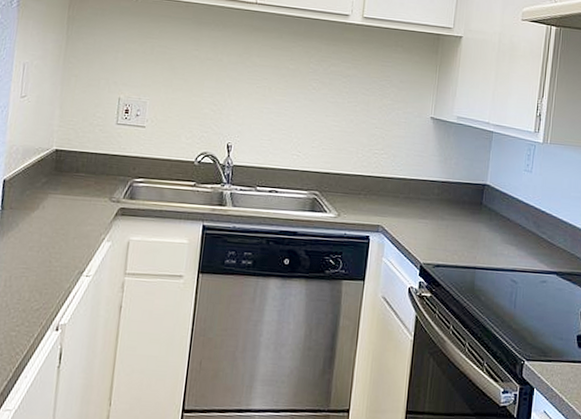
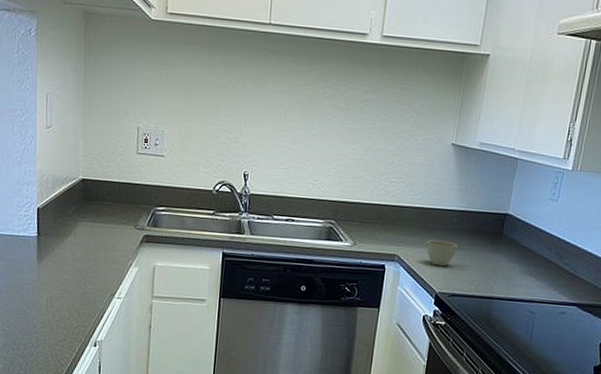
cup: none [409,210,440,237] -> present [426,239,458,267]

